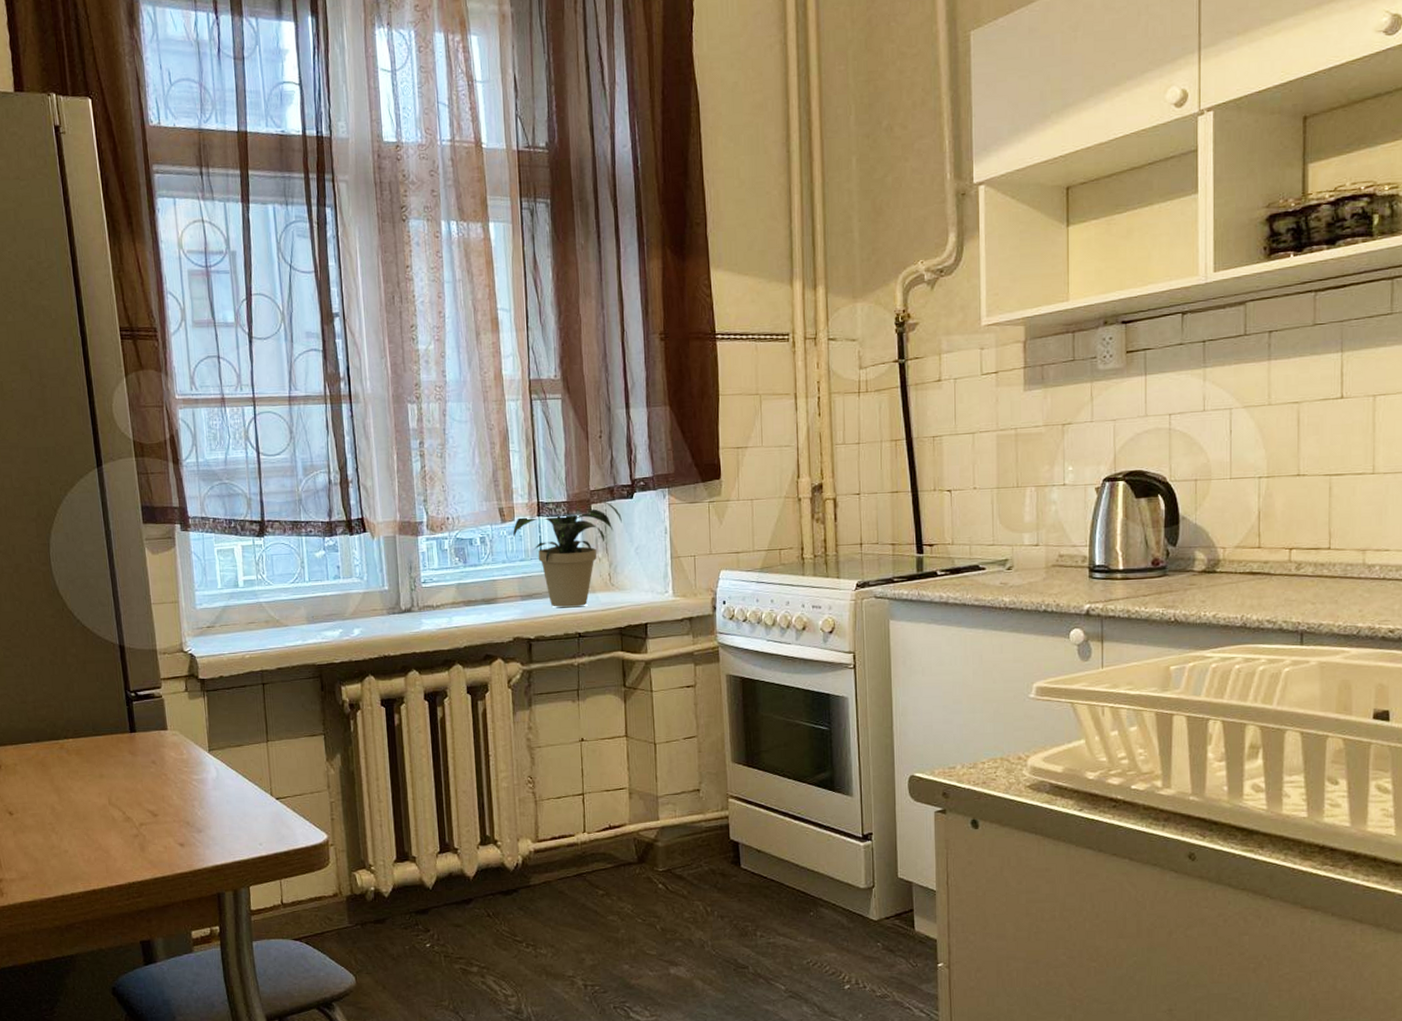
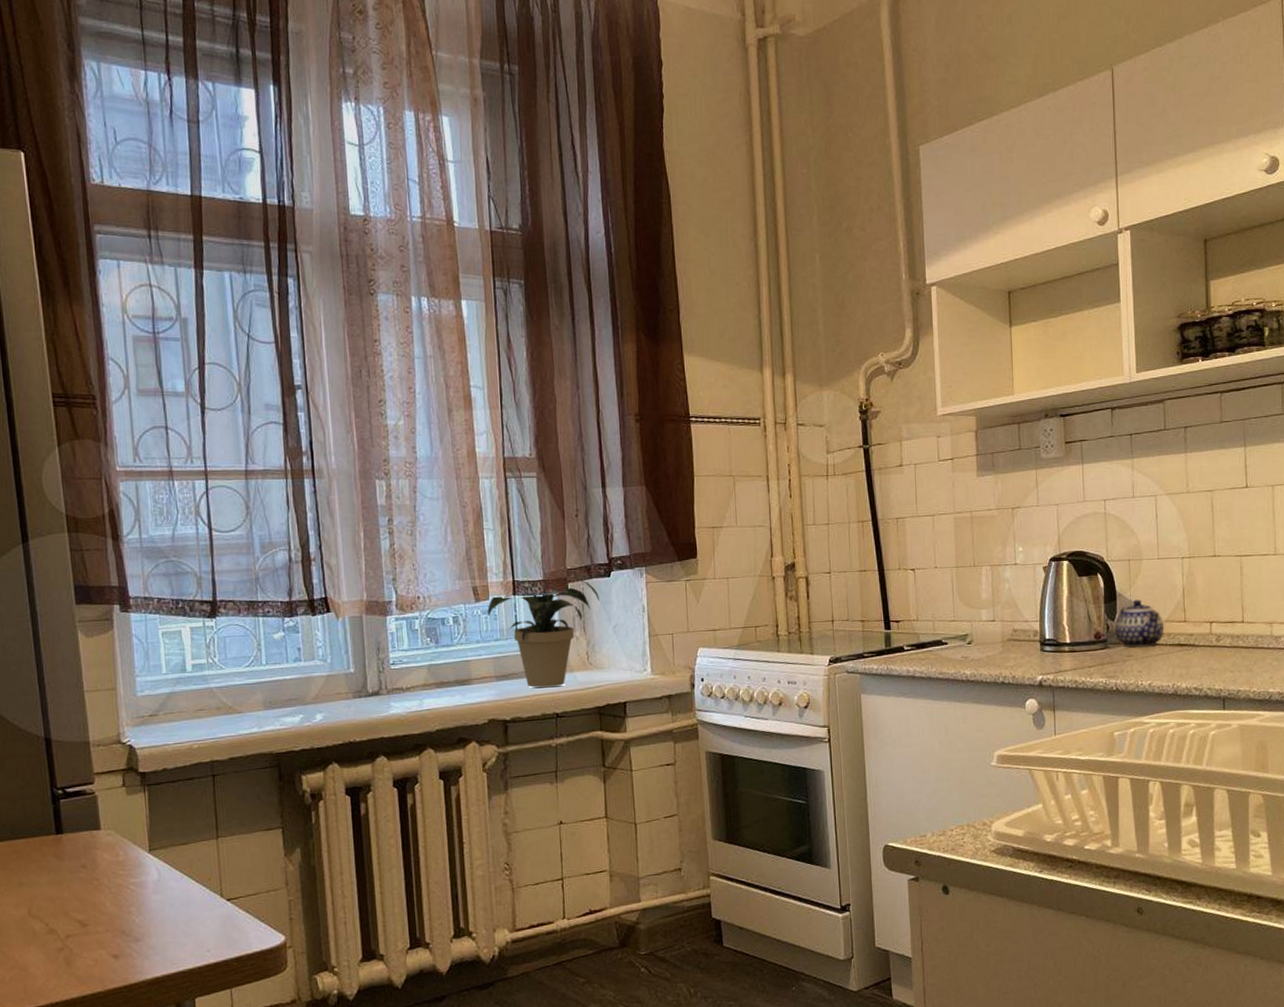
teapot: none [1176,523,1234,576] -> present [1115,599,1165,648]

